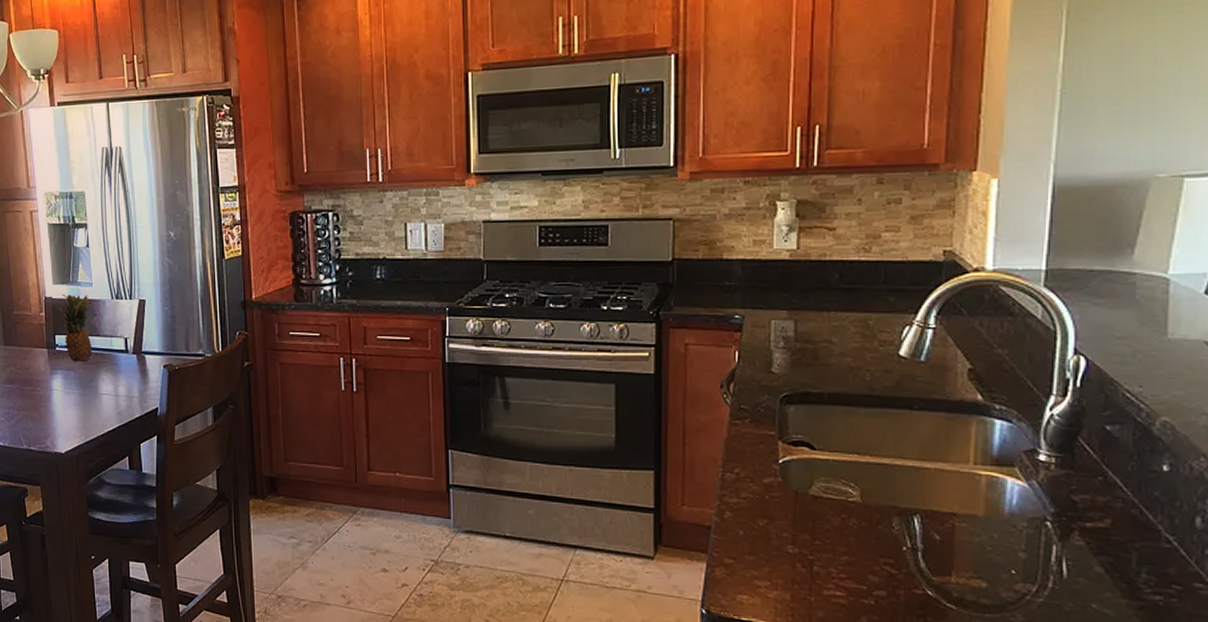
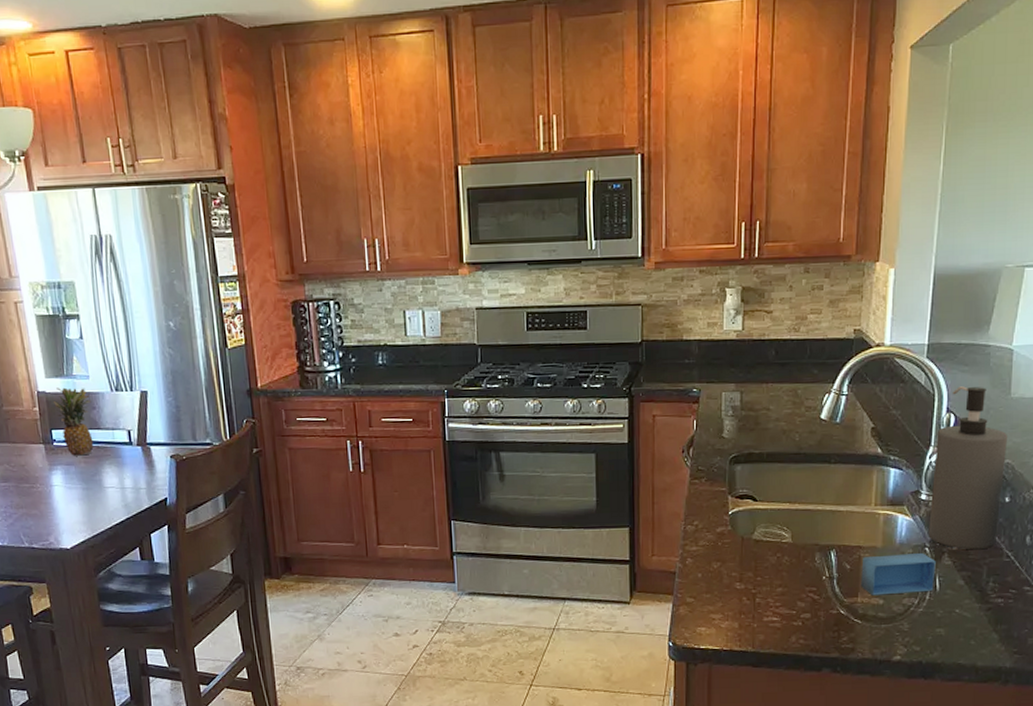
sponge: none [956,526,1062,578] -> present [861,552,936,596]
soap dispenser: none [1050,323,1163,530] -> present [928,386,1007,550]

